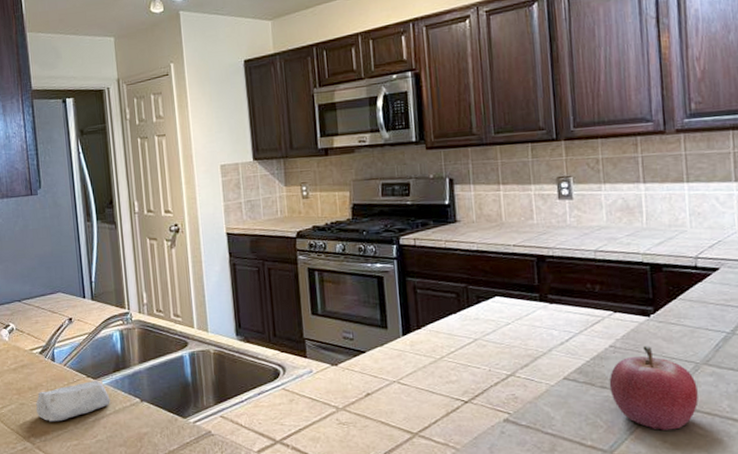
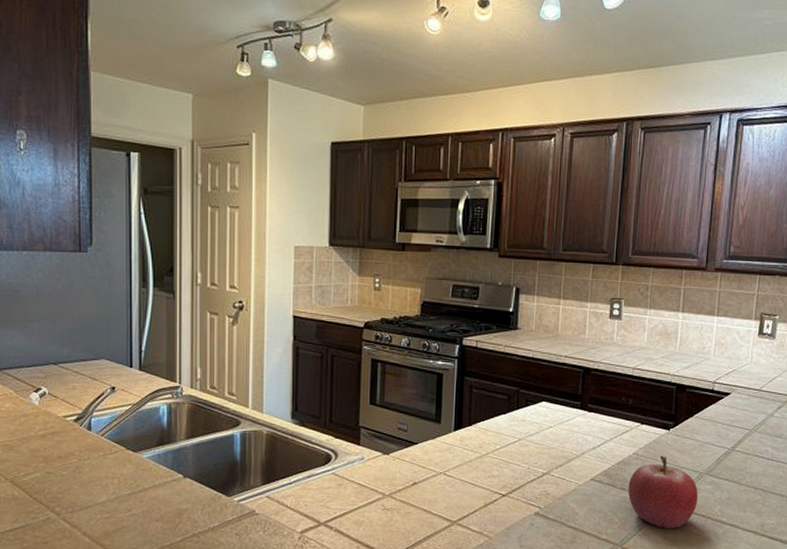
soap bar: present [36,381,110,422] -> none [64,454,150,493]

